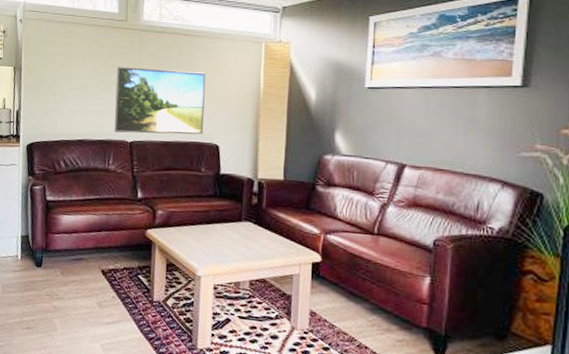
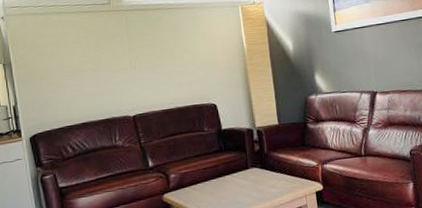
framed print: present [114,67,206,135] -> none [107,40,200,109]

